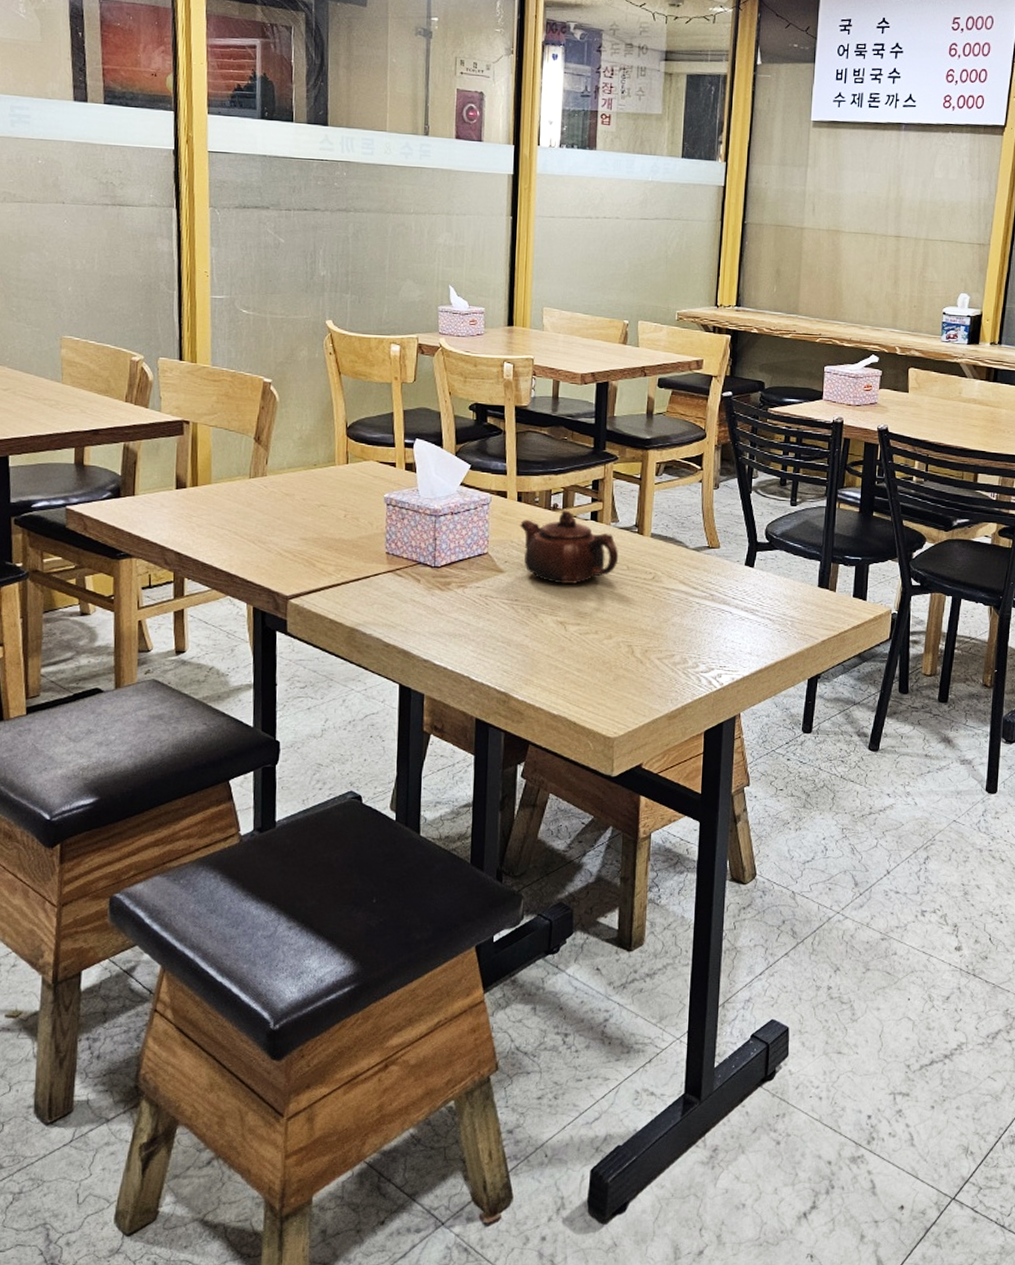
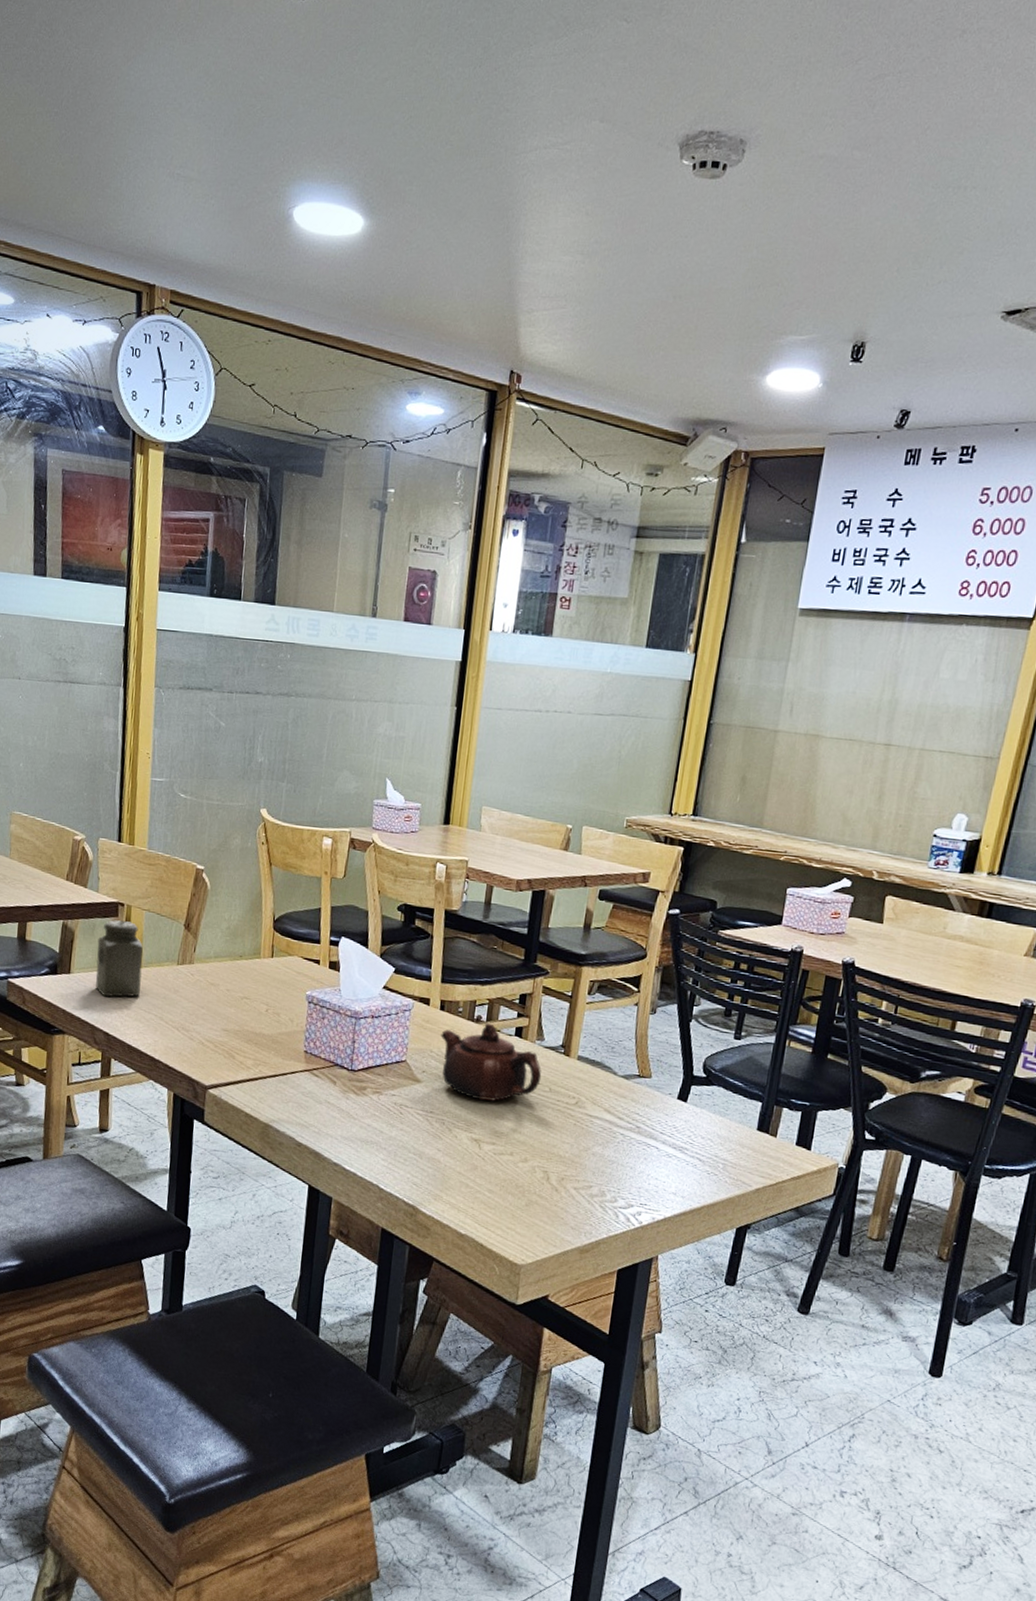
salt shaker: none [162,438,213,516] -> present [95,920,144,997]

